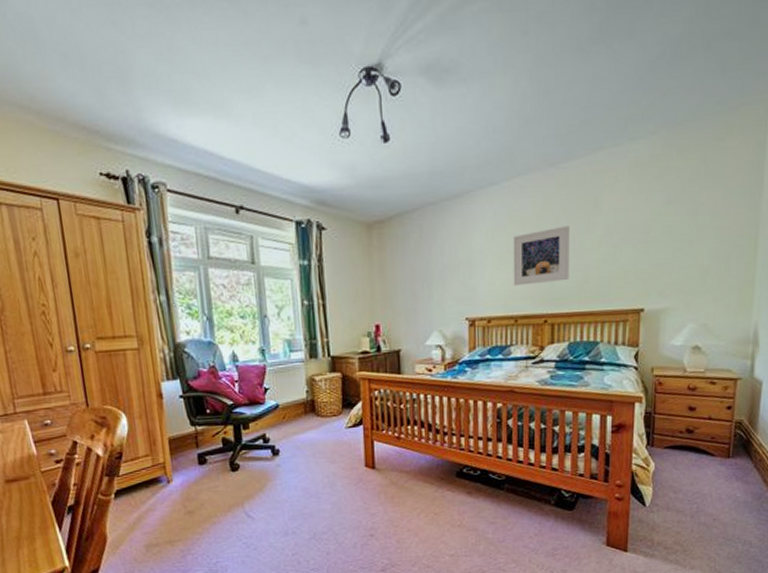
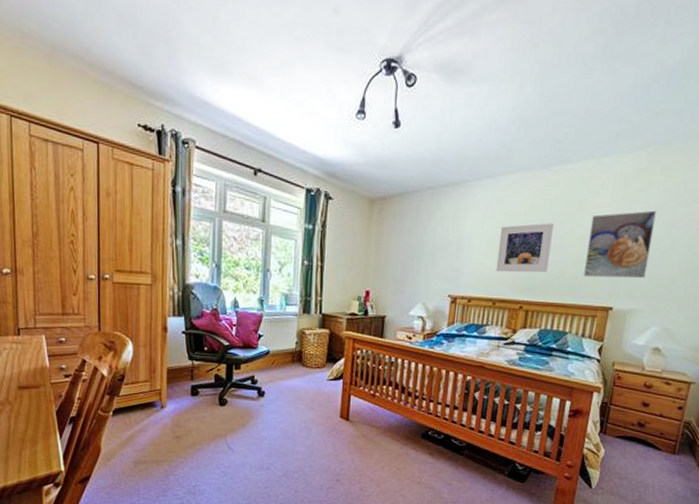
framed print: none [609,198,678,280] -> present [584,210,657,279]

